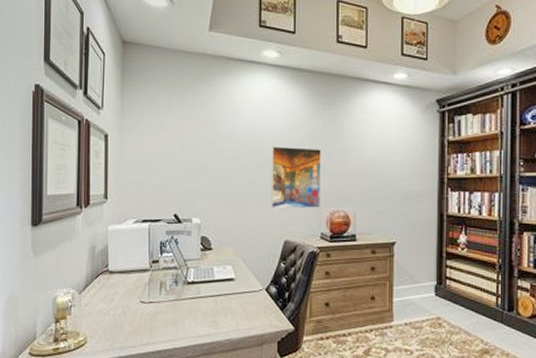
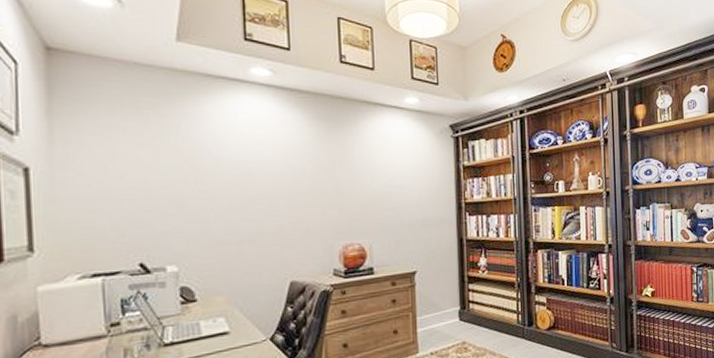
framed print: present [270,146,321,209] -> none [268,176,331,247]

